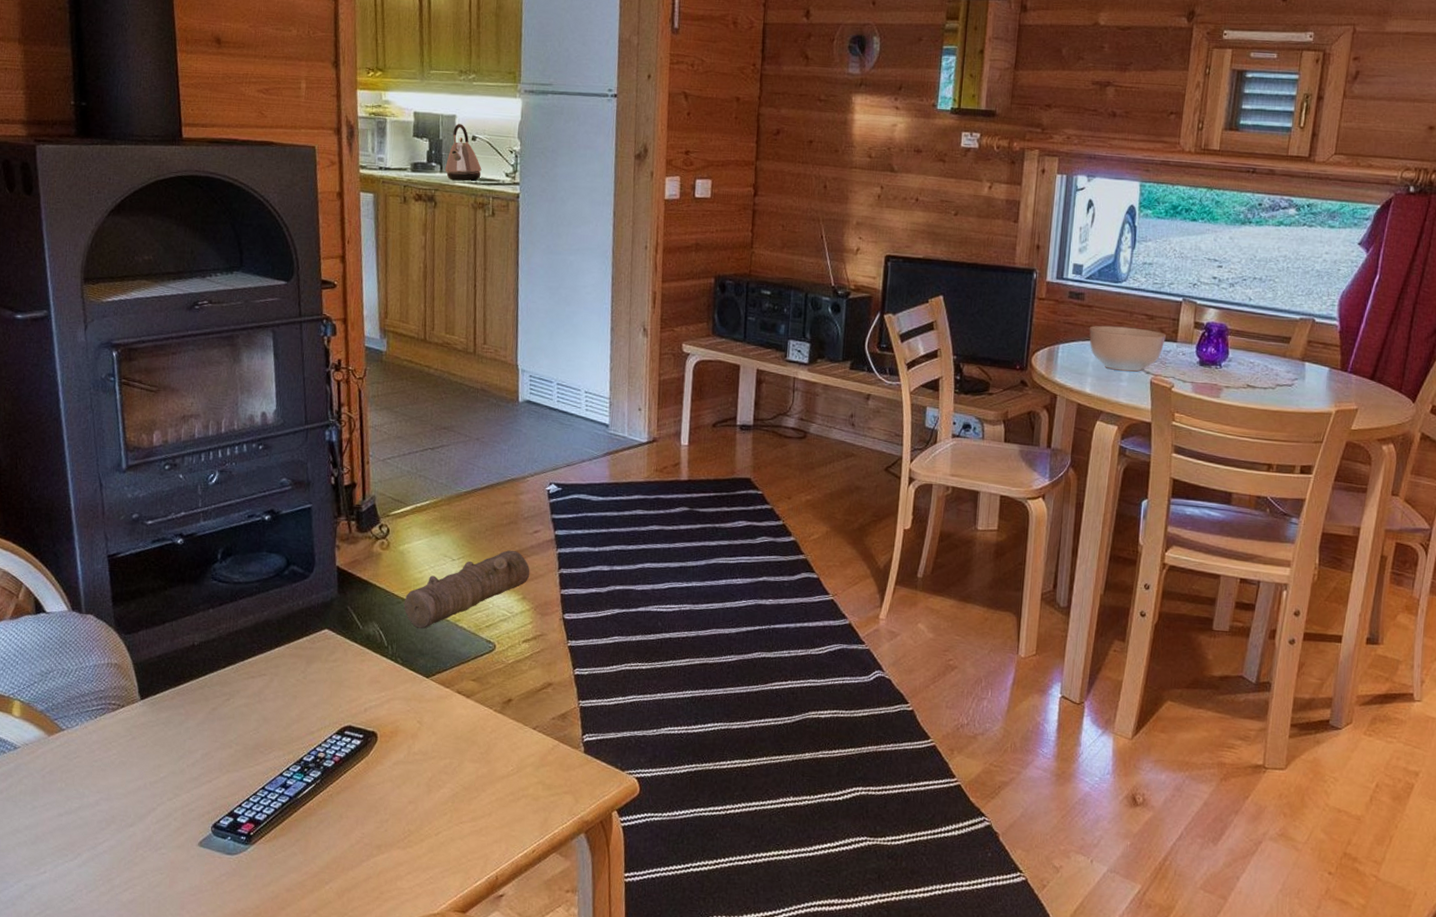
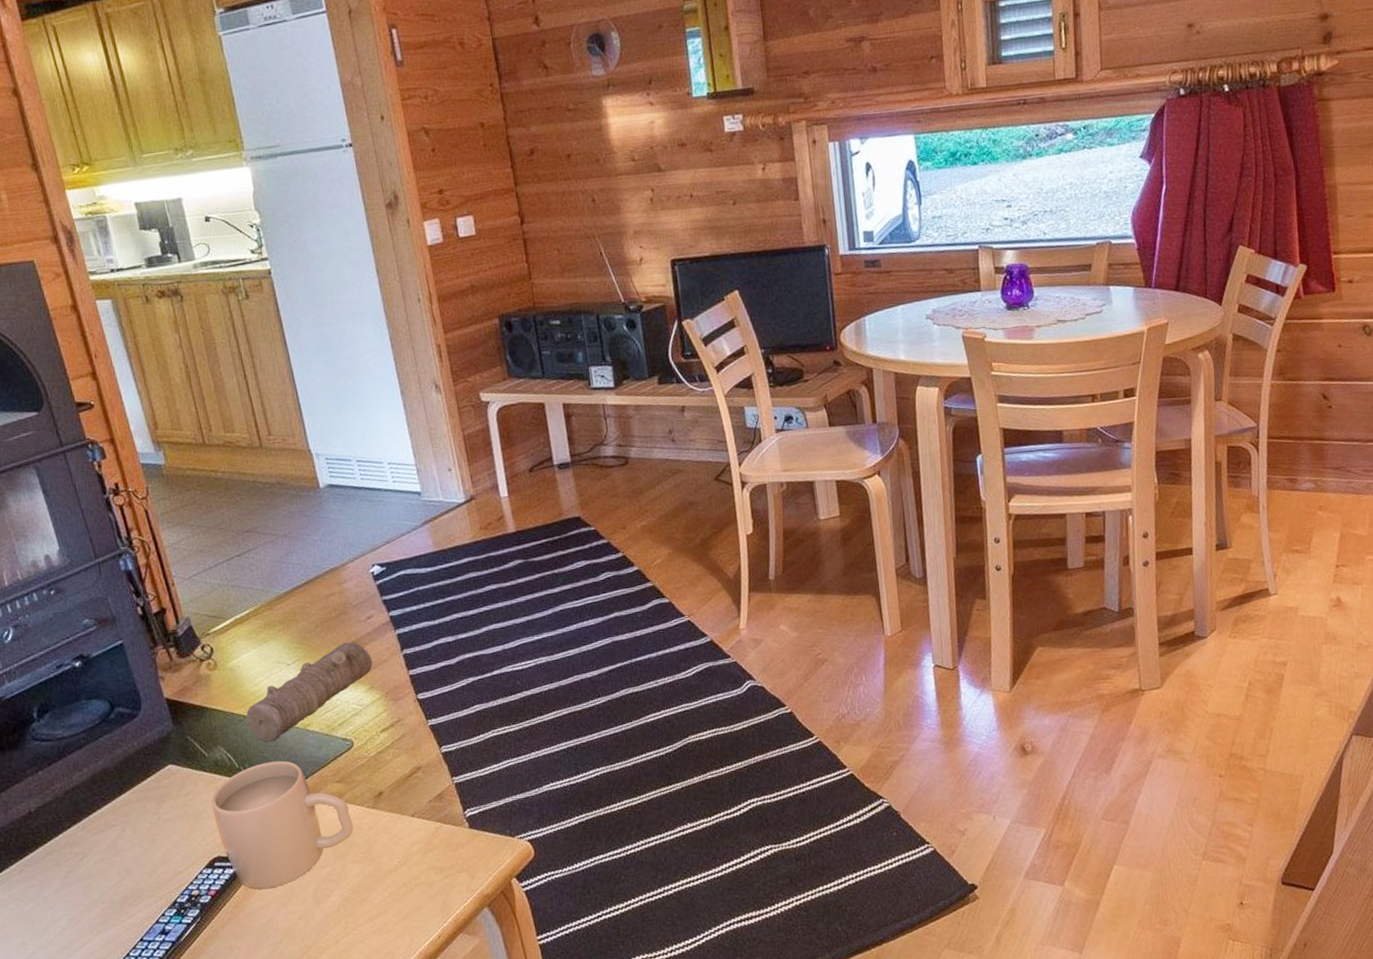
mug: none [354,646,478,768] -> present [211,760,354,890]
kettle: present [444,124,482,181] -> none [182,206,225,269]
bowl: present [1089,325,1166,373] -> none [891,283,969,332]

